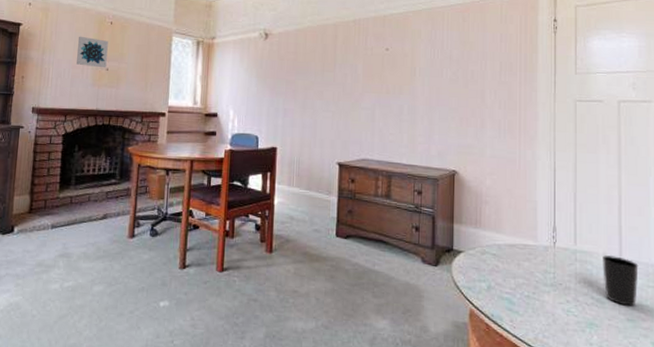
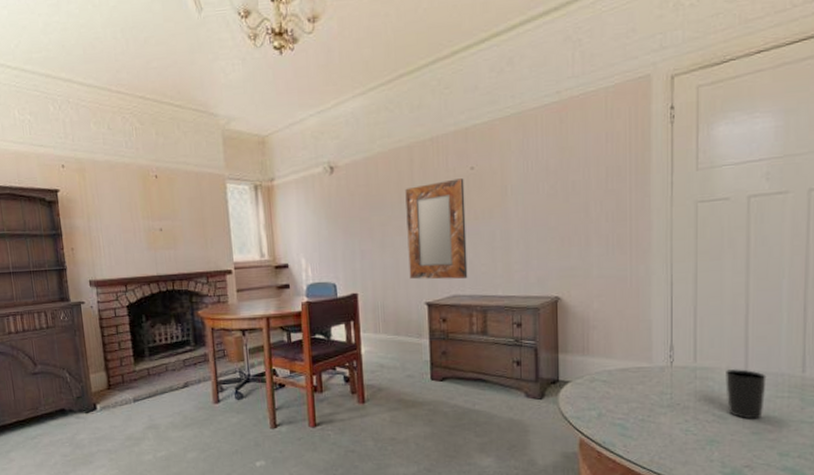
wall art: present [77,36,108,68] -> none [123,195,160,229]
home mirror: none [325,56,380,145] -> present [405,178,468,280]

